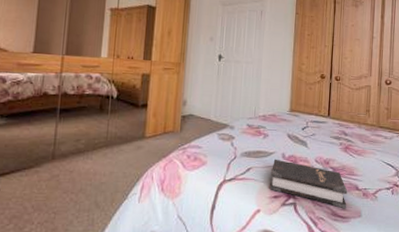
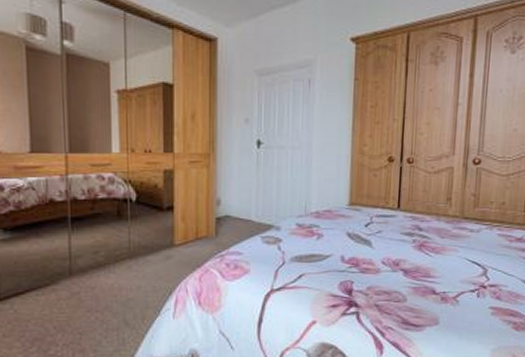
hardback book: present [269,159,348,209] -> none [326,262,422,317]

